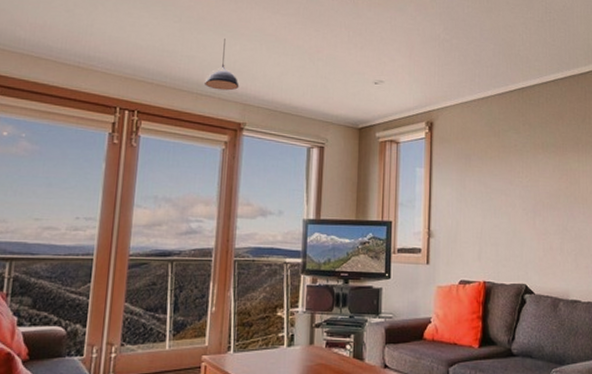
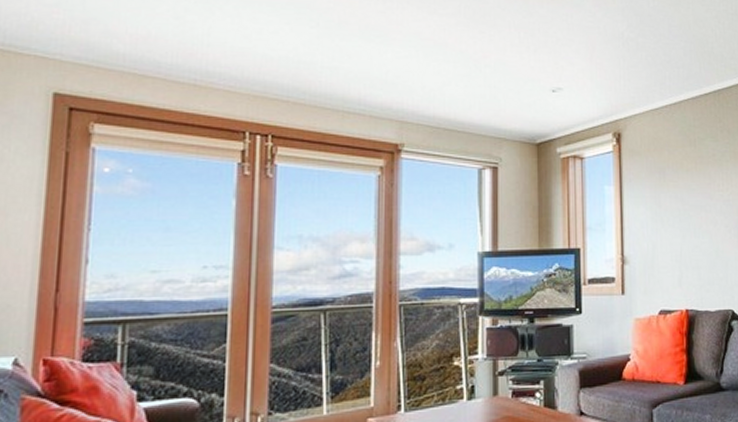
pendant light: present [203,39,239,91] -> none [350,45,394,107]

